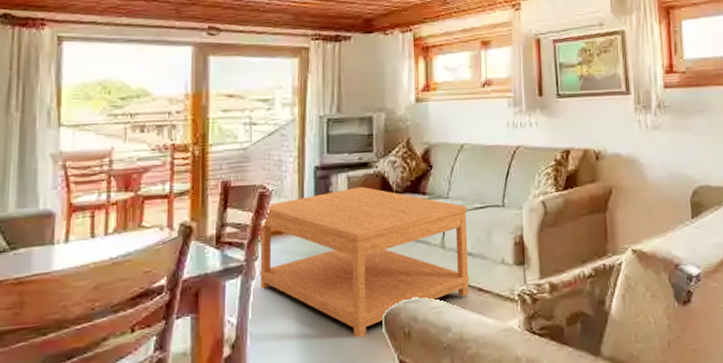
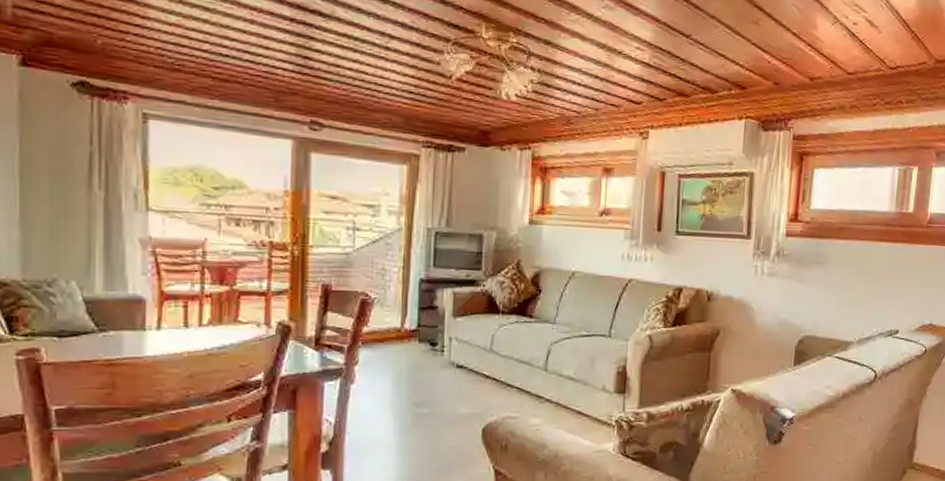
coffee table: present [260,186,470,338] -> none [359,303,573,446]

